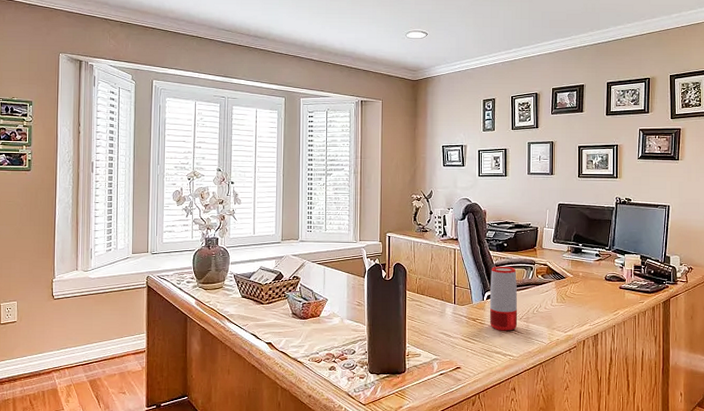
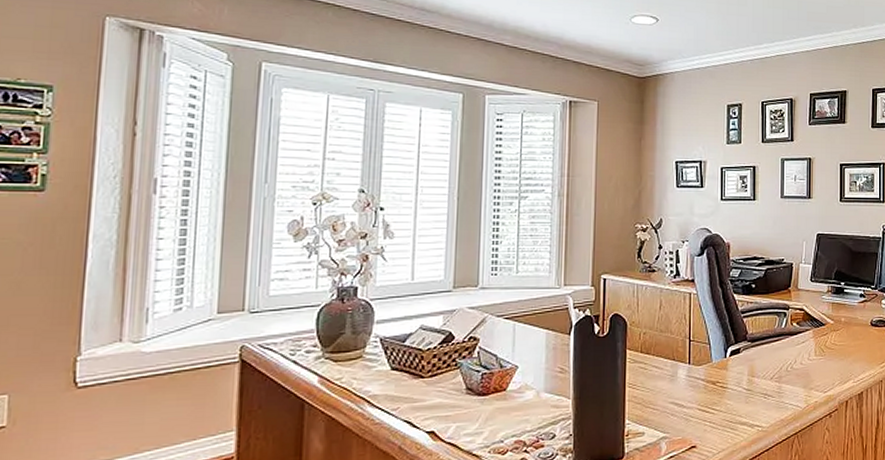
speaker: present [490,266,518,331] -> none [734,312,768,396]

